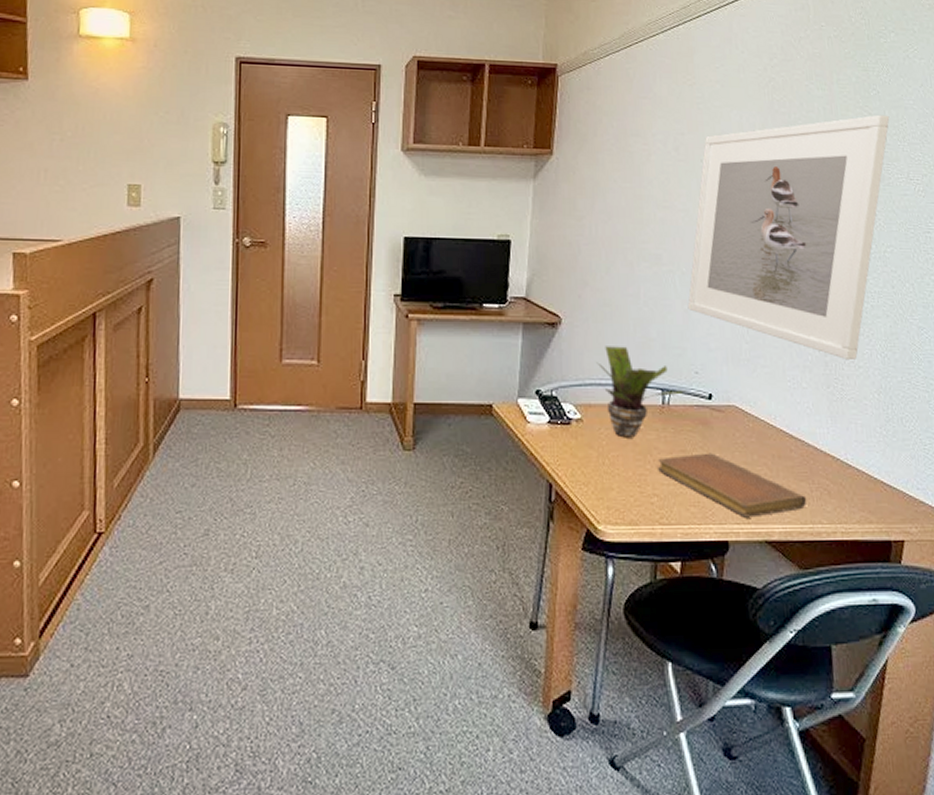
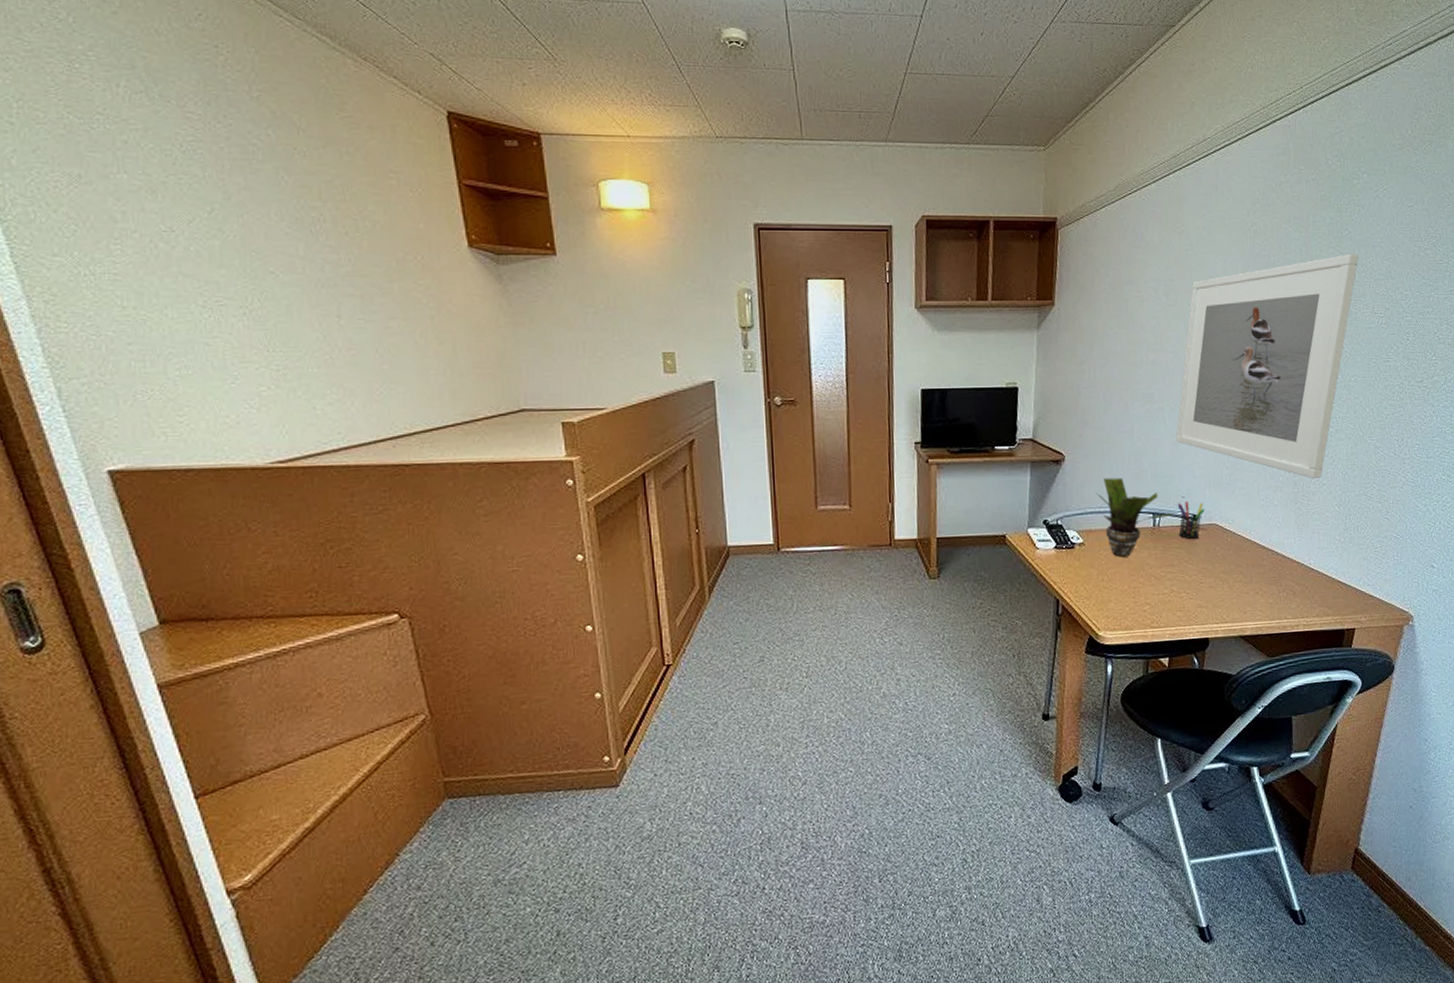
notebook: present [658,453,807,518] -> none [1149,565,1275,618]
pen holder: none [689,377,722,421] -> present [1177,501,1205,539]

